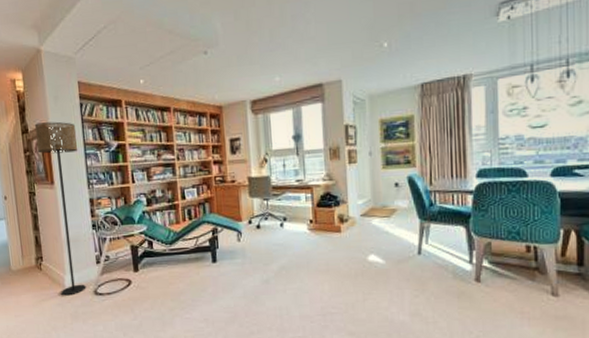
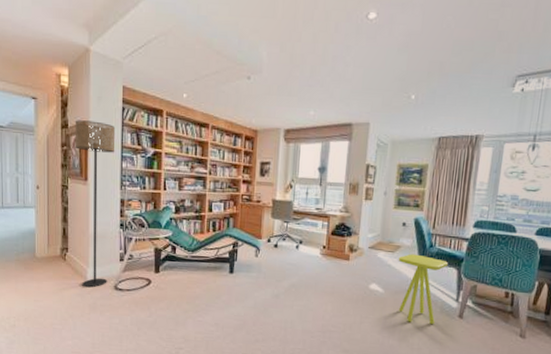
side table: none [395,216,453,293] -> present [398,254,448,324]

